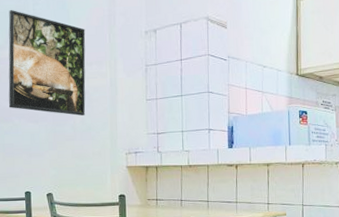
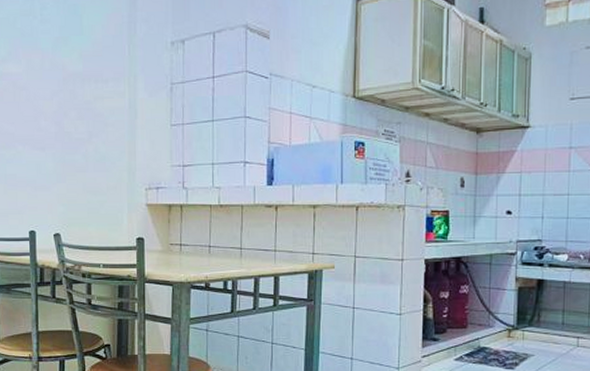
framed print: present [8,9,86,116] -> none [11,14,101,143]

